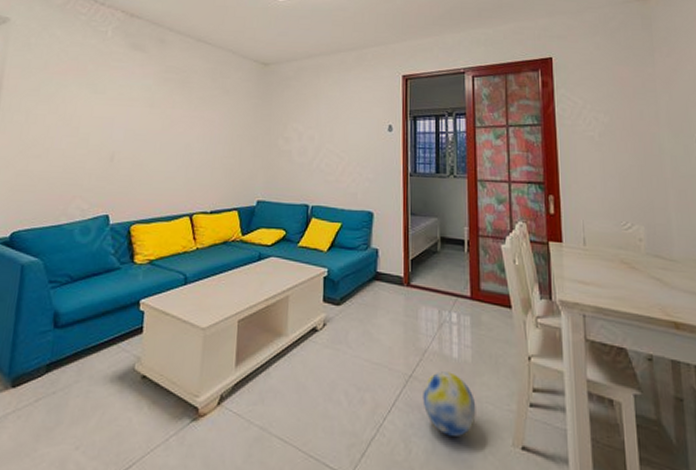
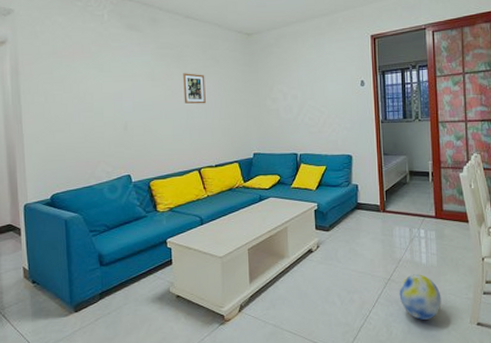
picture frame: none [183,101,211,138] -> present [183,73,206,104]

